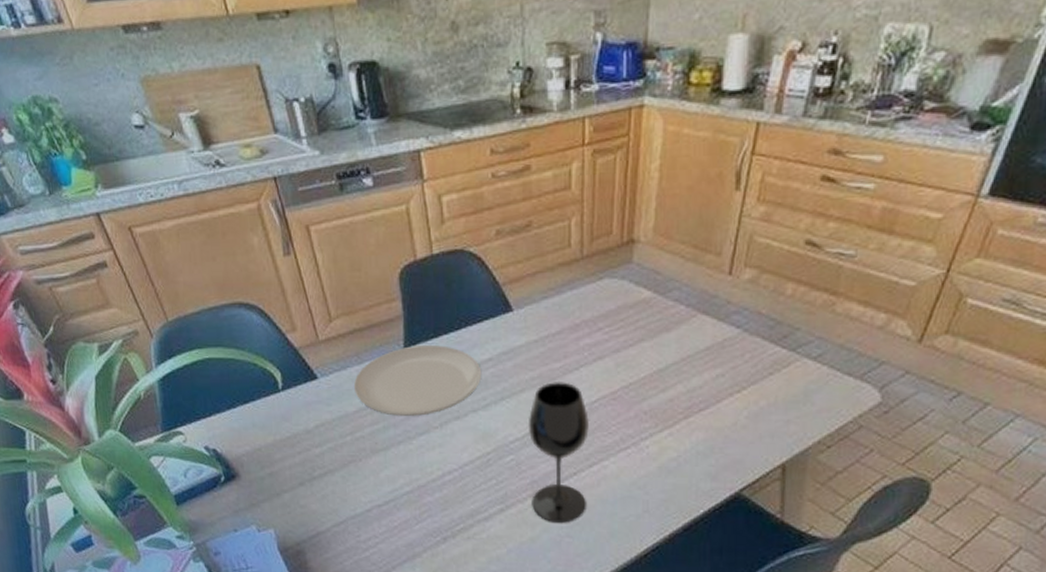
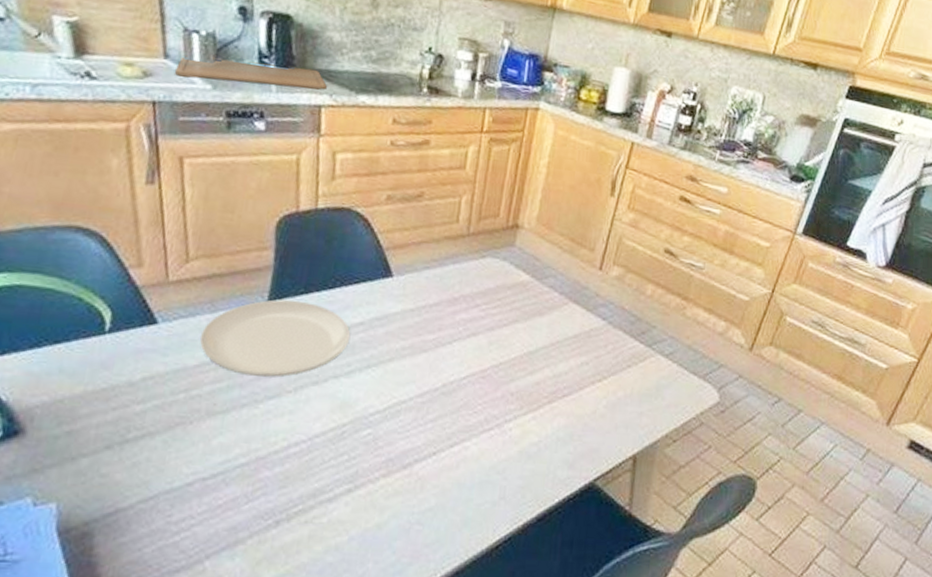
chopping board: none [286,113,422,148] -> present [175,55,327,90]
wineglass: present [528,380,590,523] -> none [383,353,457,508]

